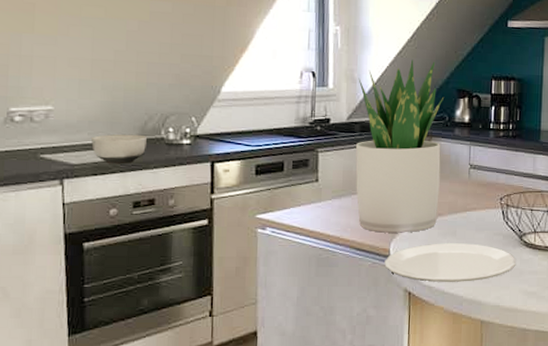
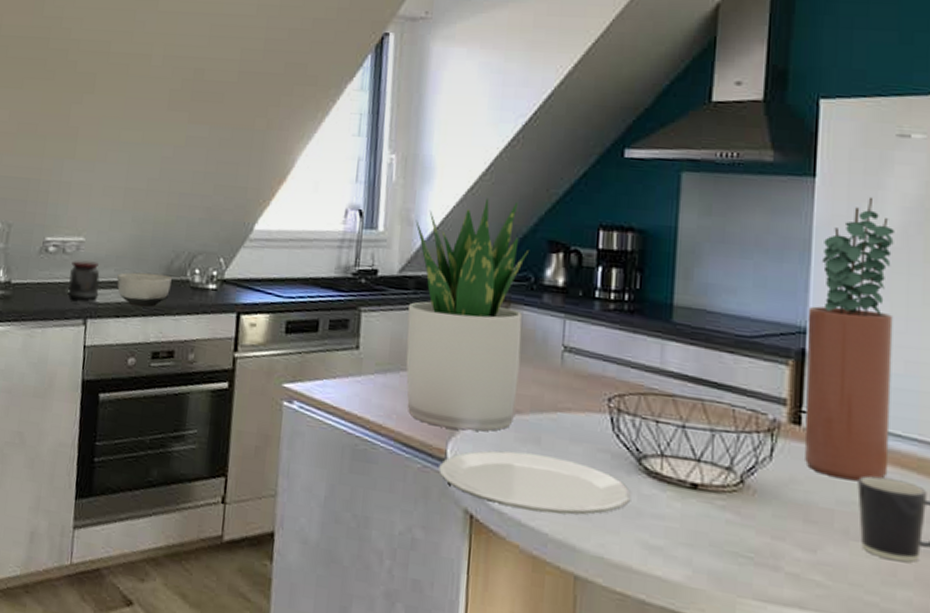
jar: none [40,127,74,168] -> present [68,260,100,305]

